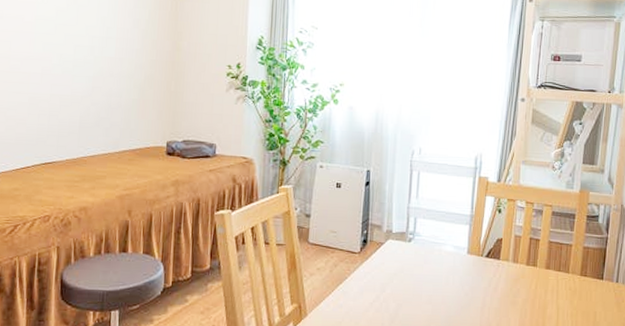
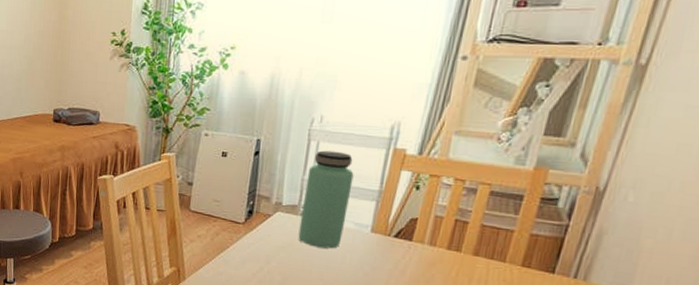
bottle: none [408,180,450,272] -> present [298,150,354,249]

